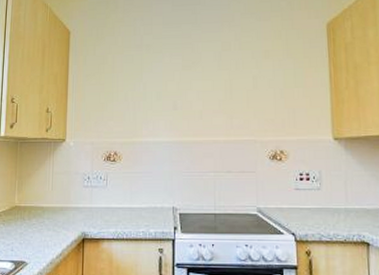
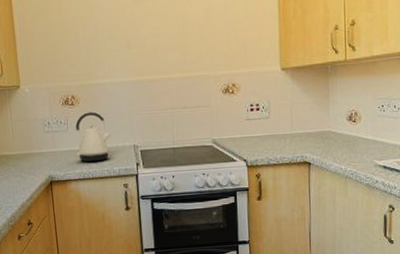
kettle: none [112,169,150,222] -> present [75,111,111,162]

